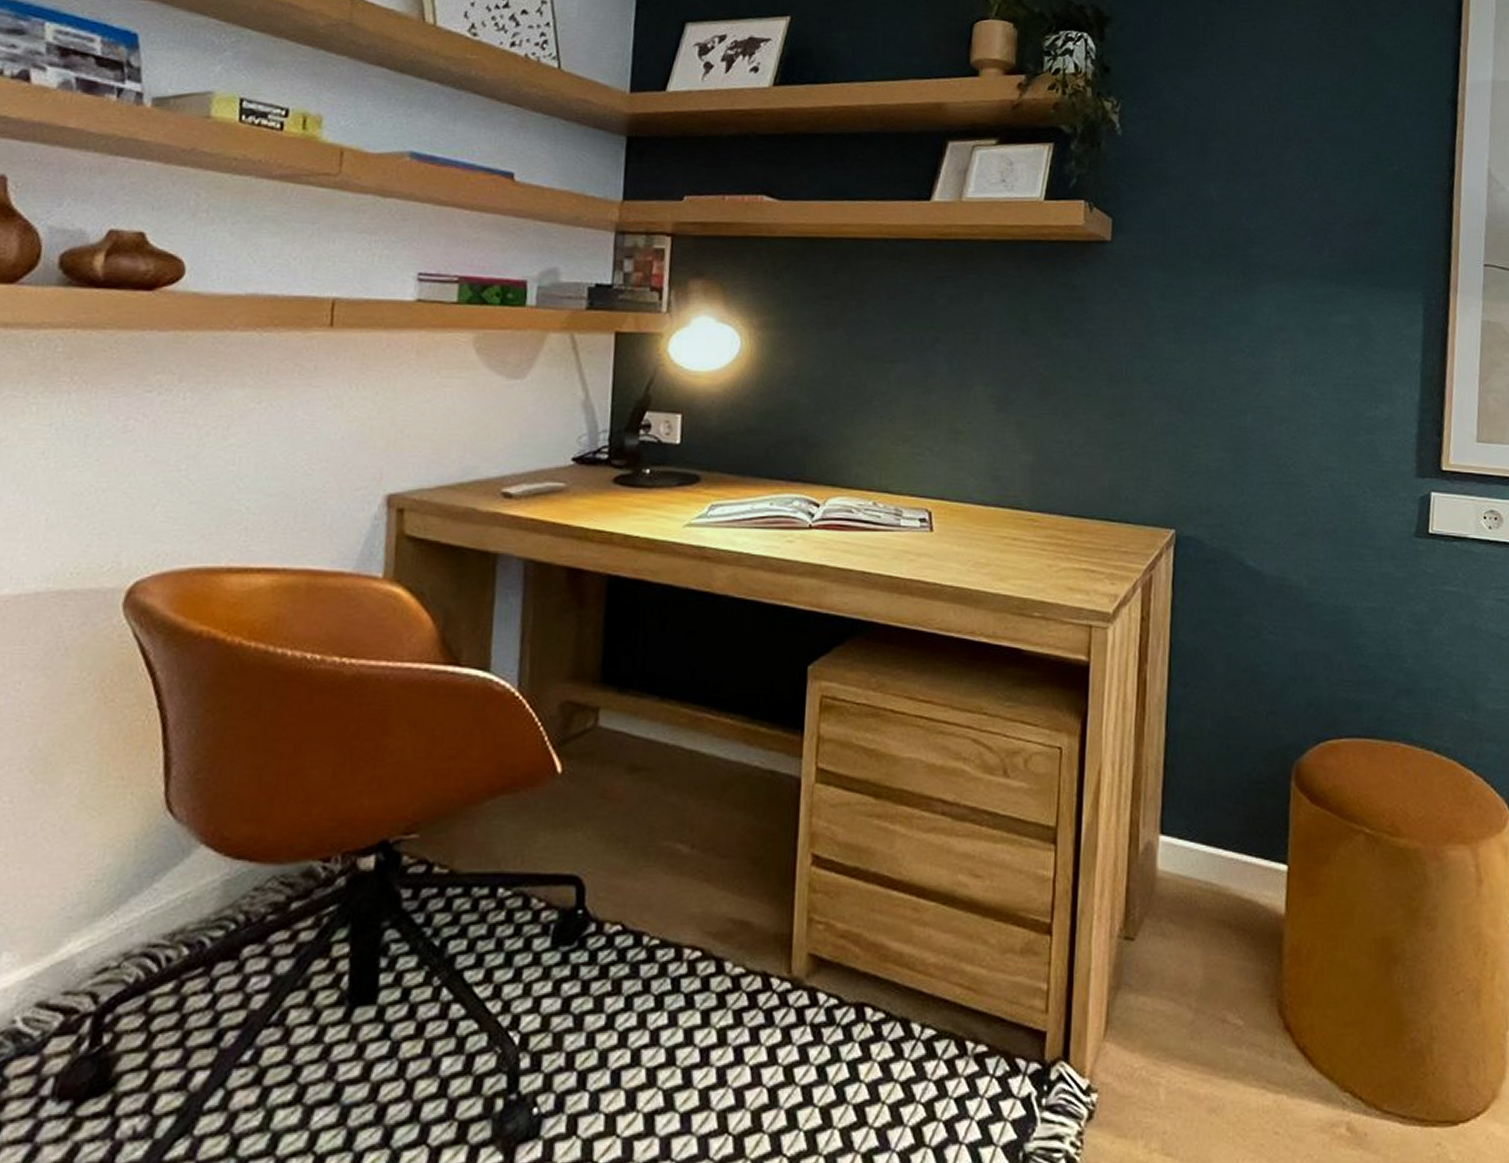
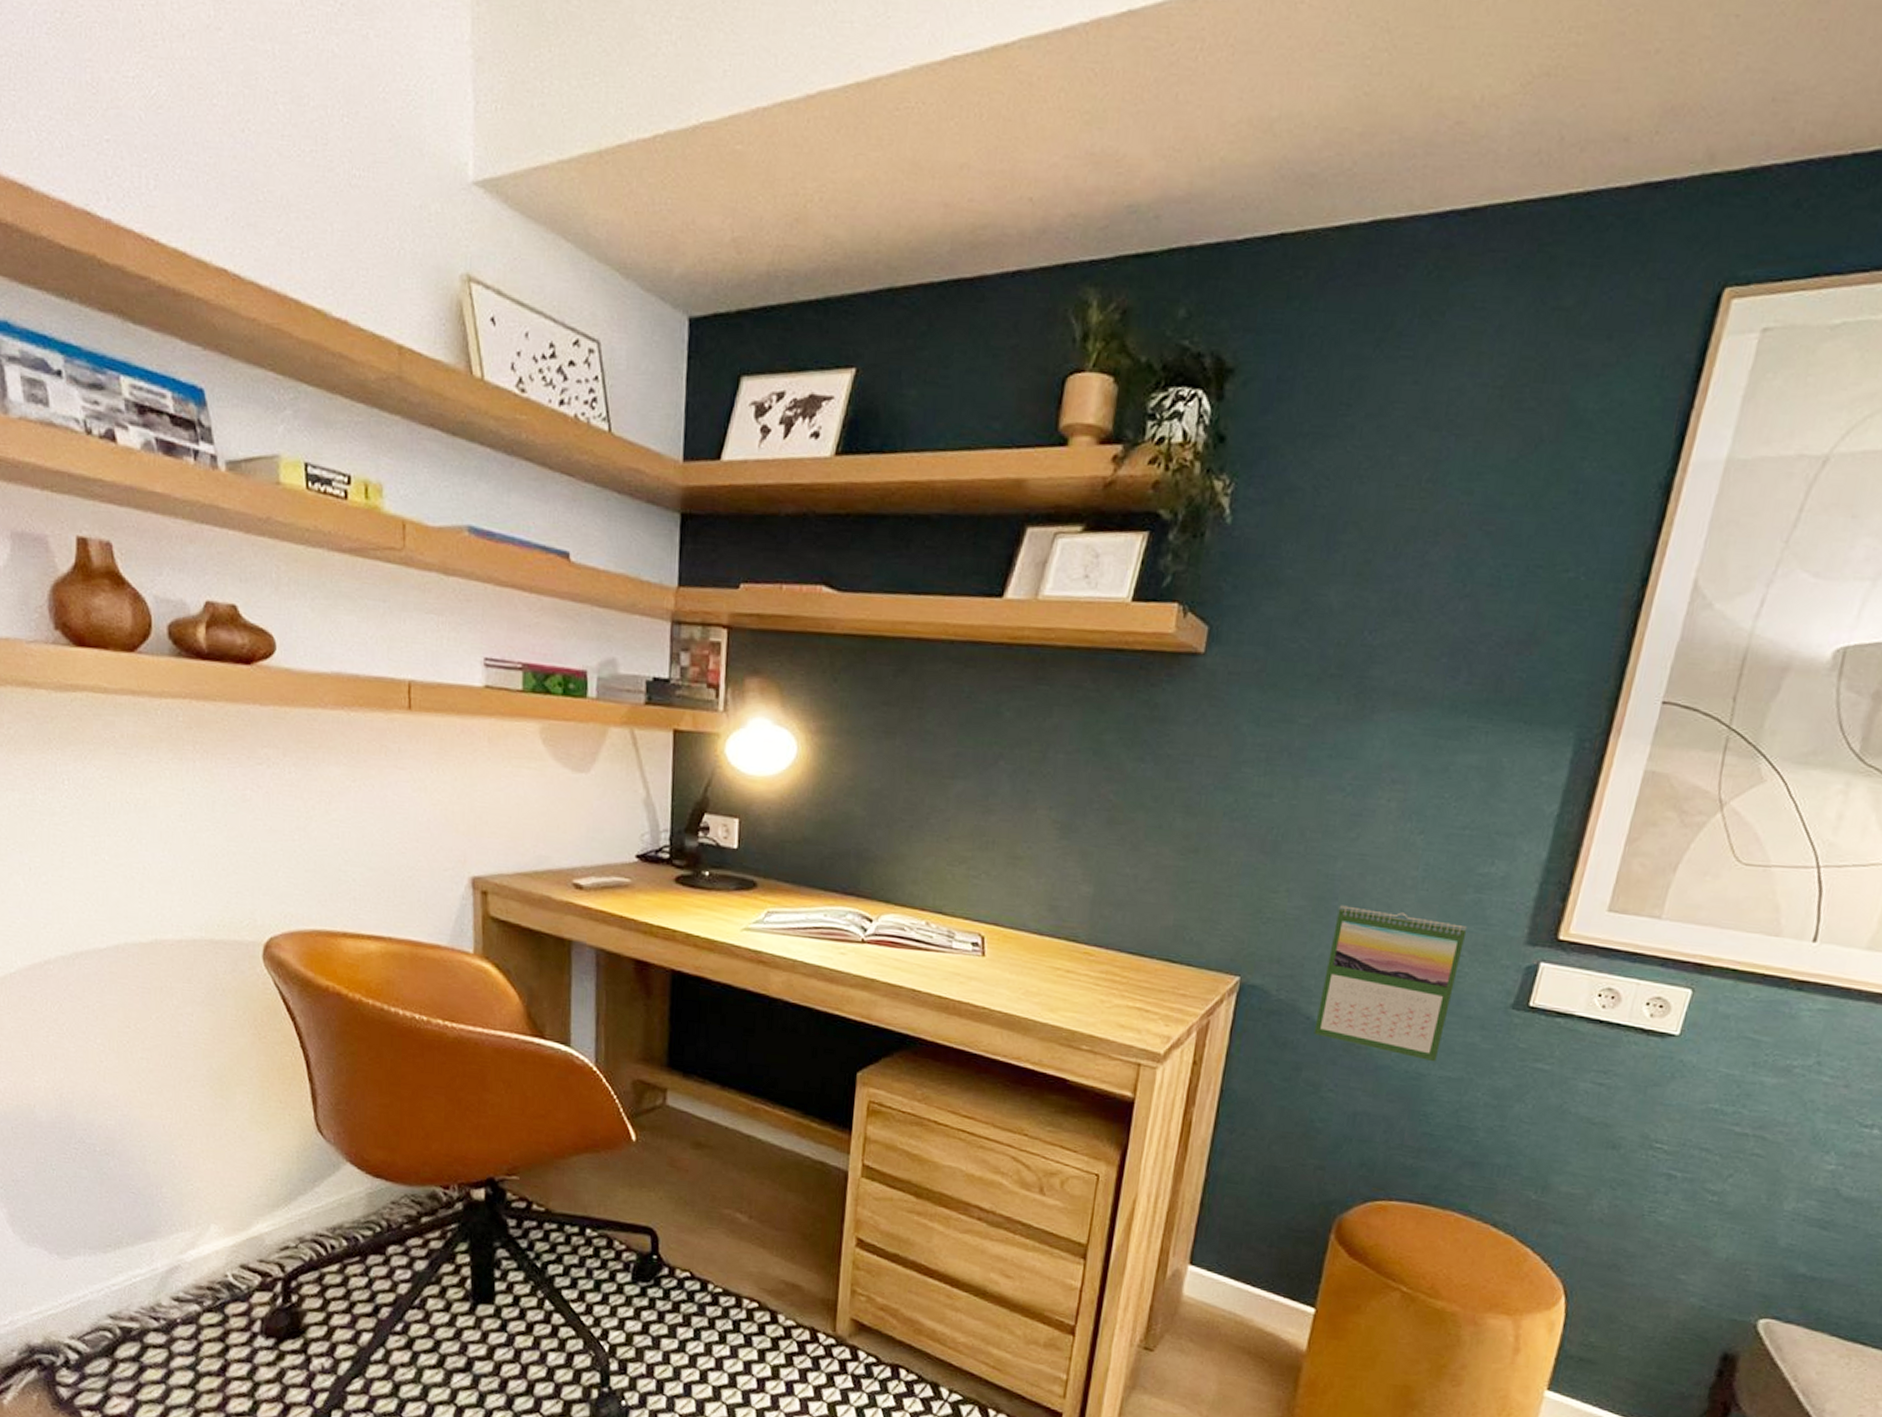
calendar: none [1248,454,1366,595] -> present [1313,905,1468,1063]

